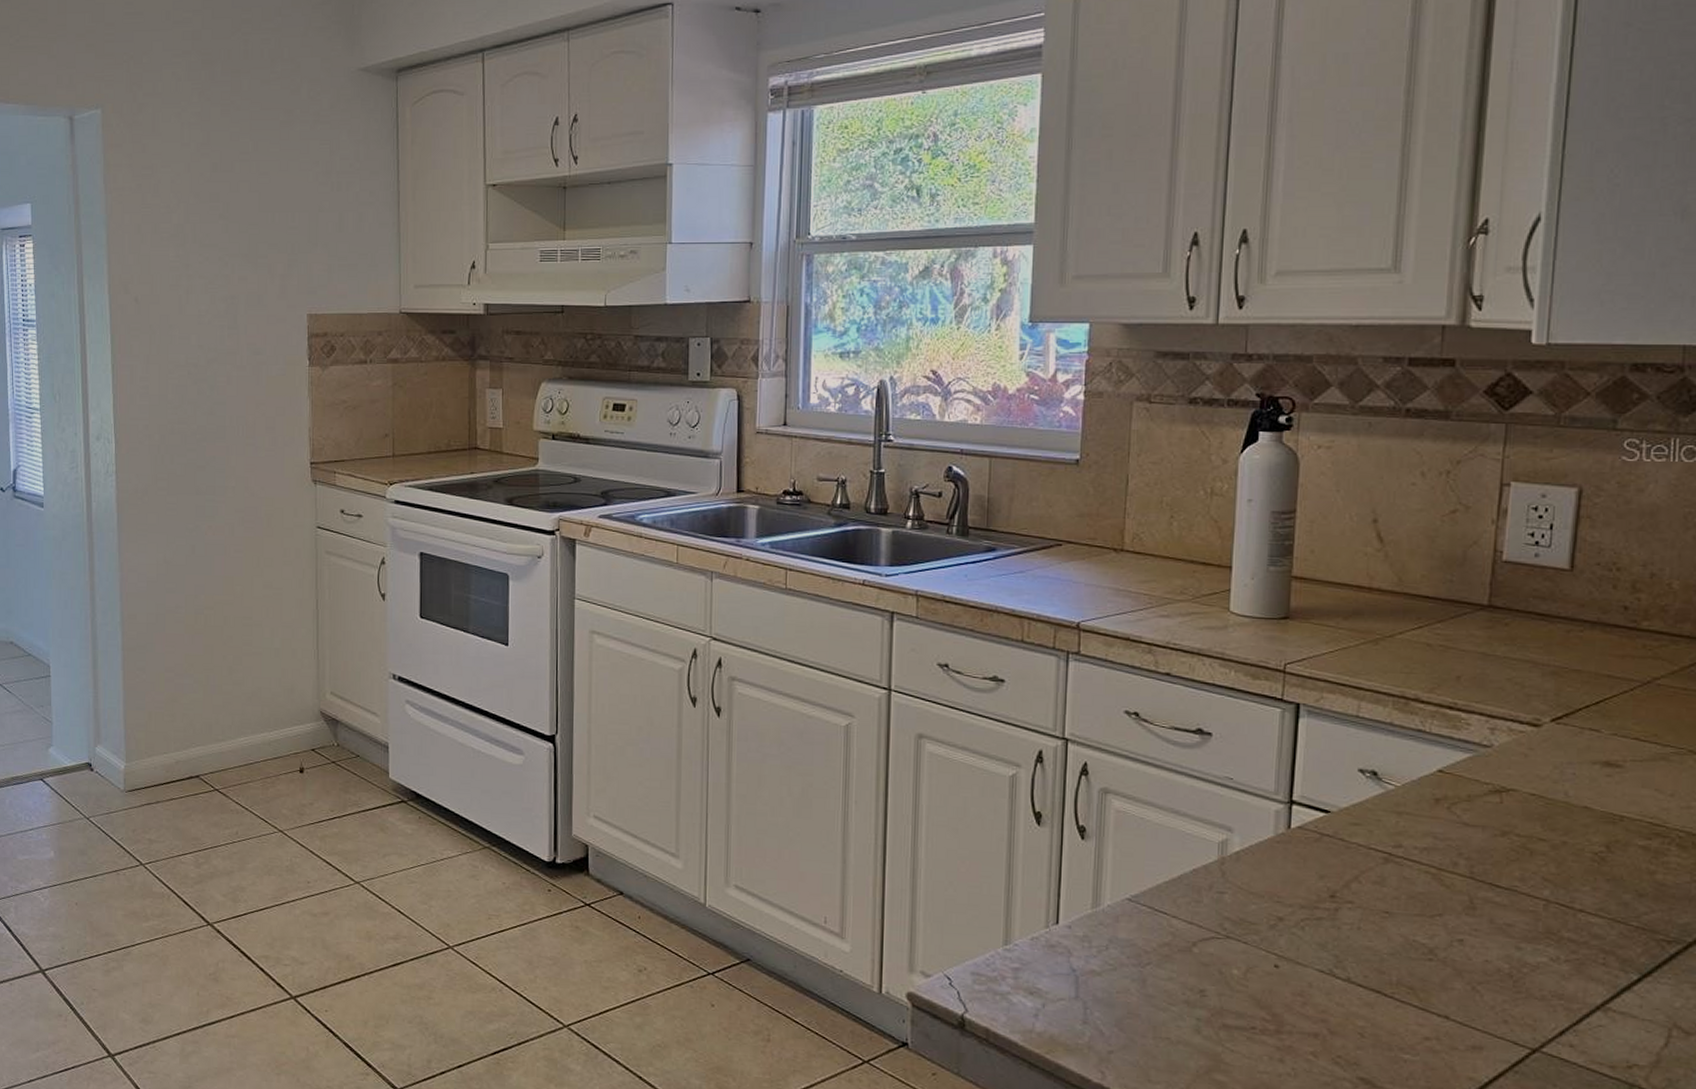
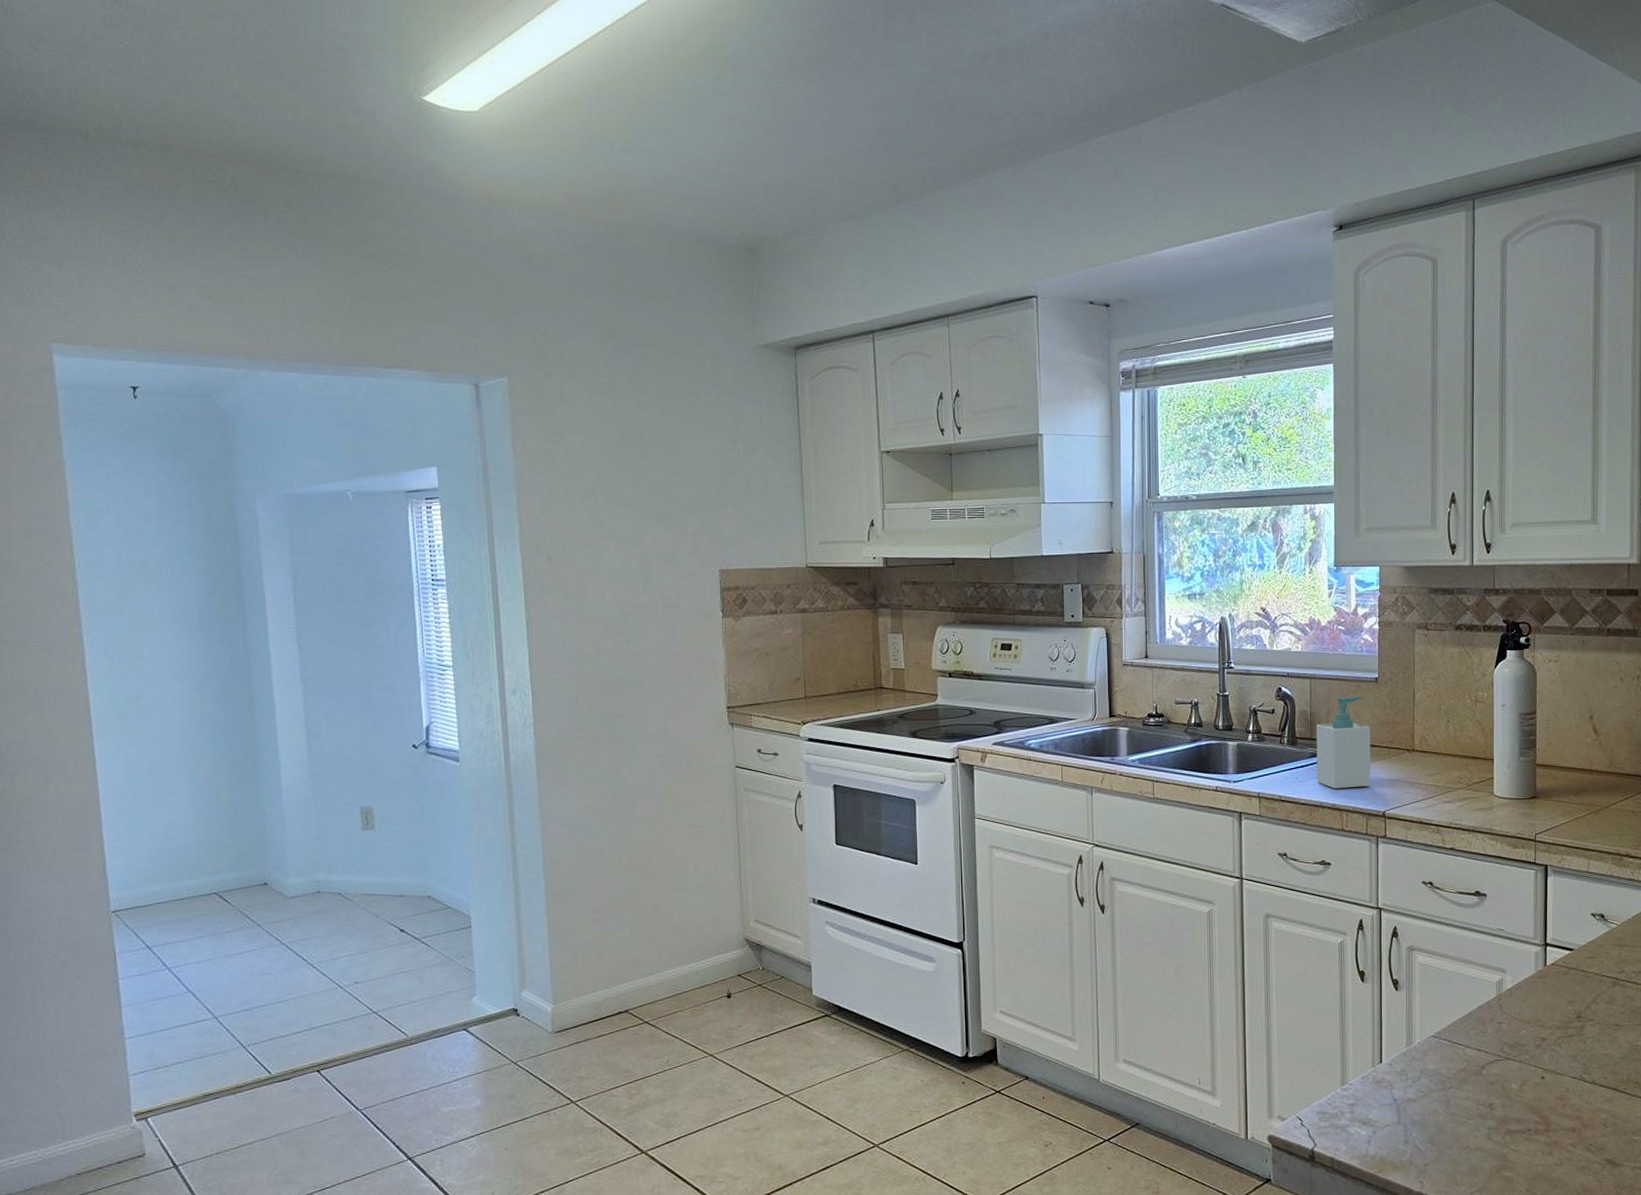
soap bottle: none [992,480,1066,592] -> present [1316,696,1371,789]

